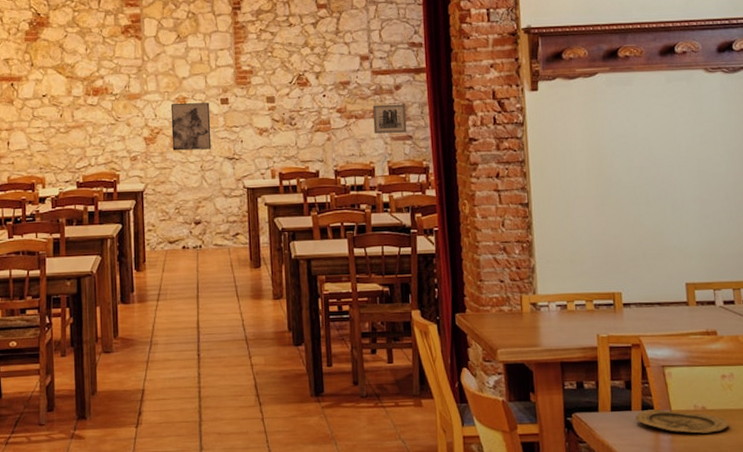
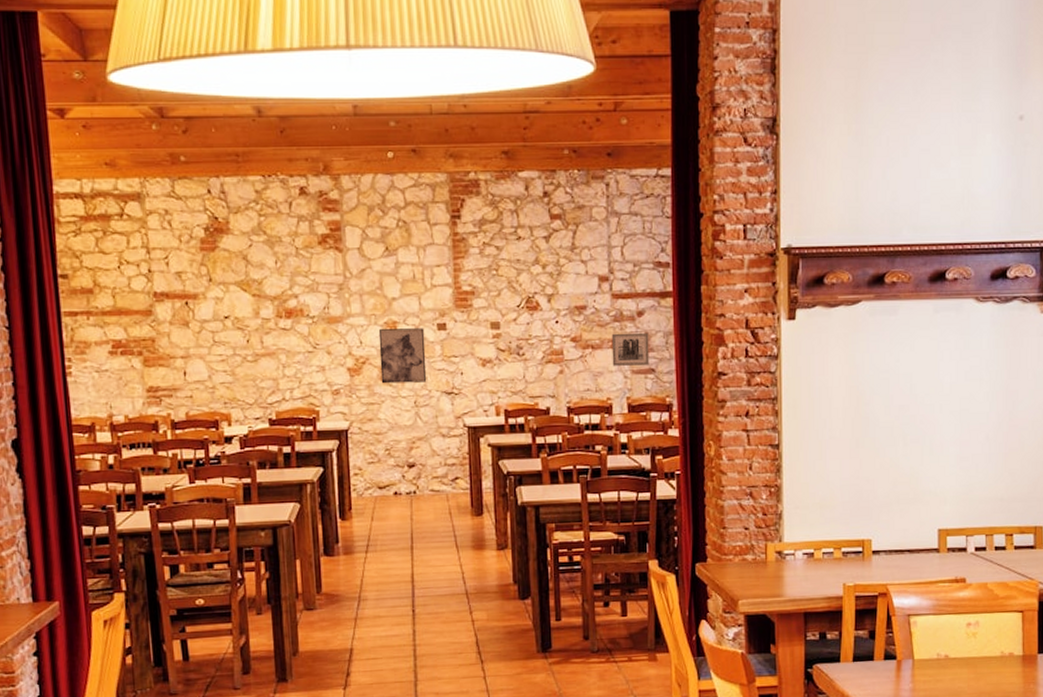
plate: present [636,409,729,434] -> none [878,658,970,682]

